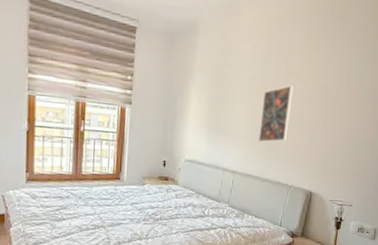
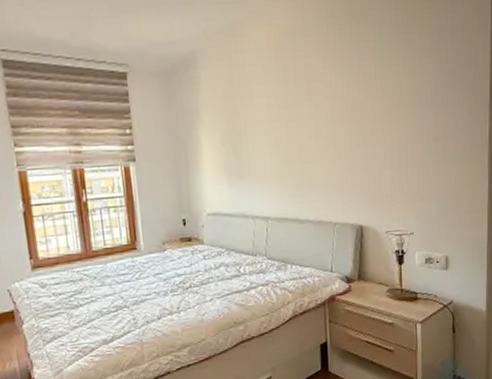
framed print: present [258,85,294,143] -> none [285,106,323,179]

